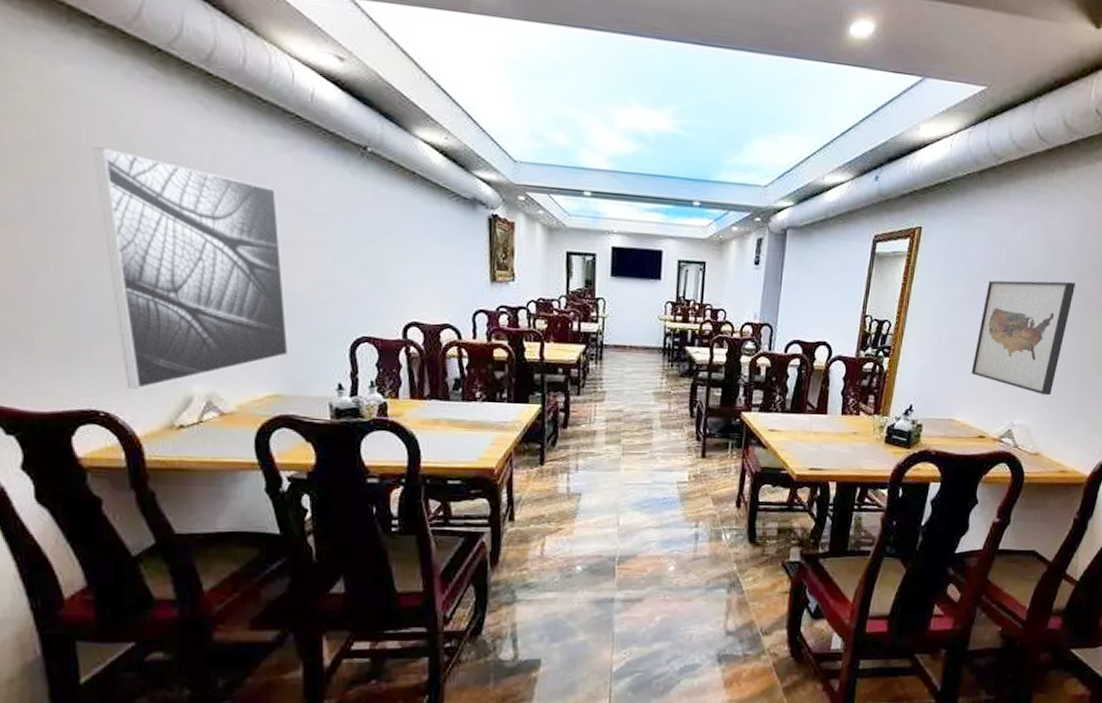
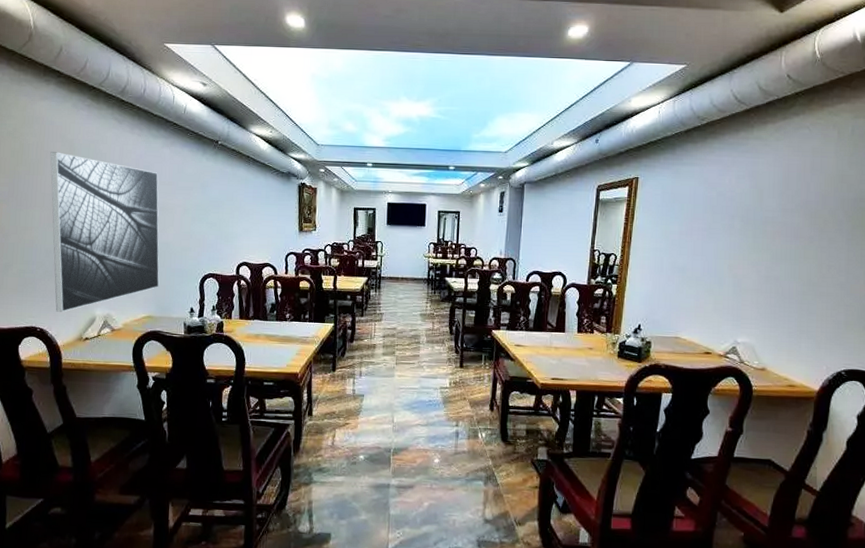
wall art: present [971,280,1076,396] -> none [693,217,785,317]

